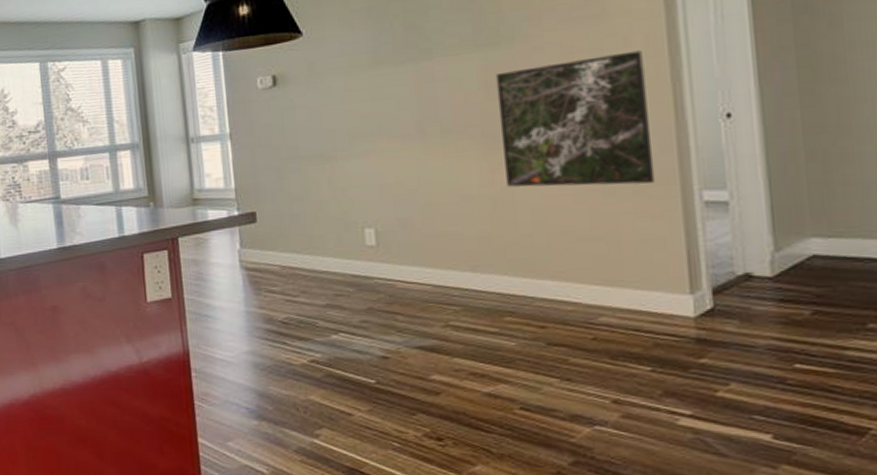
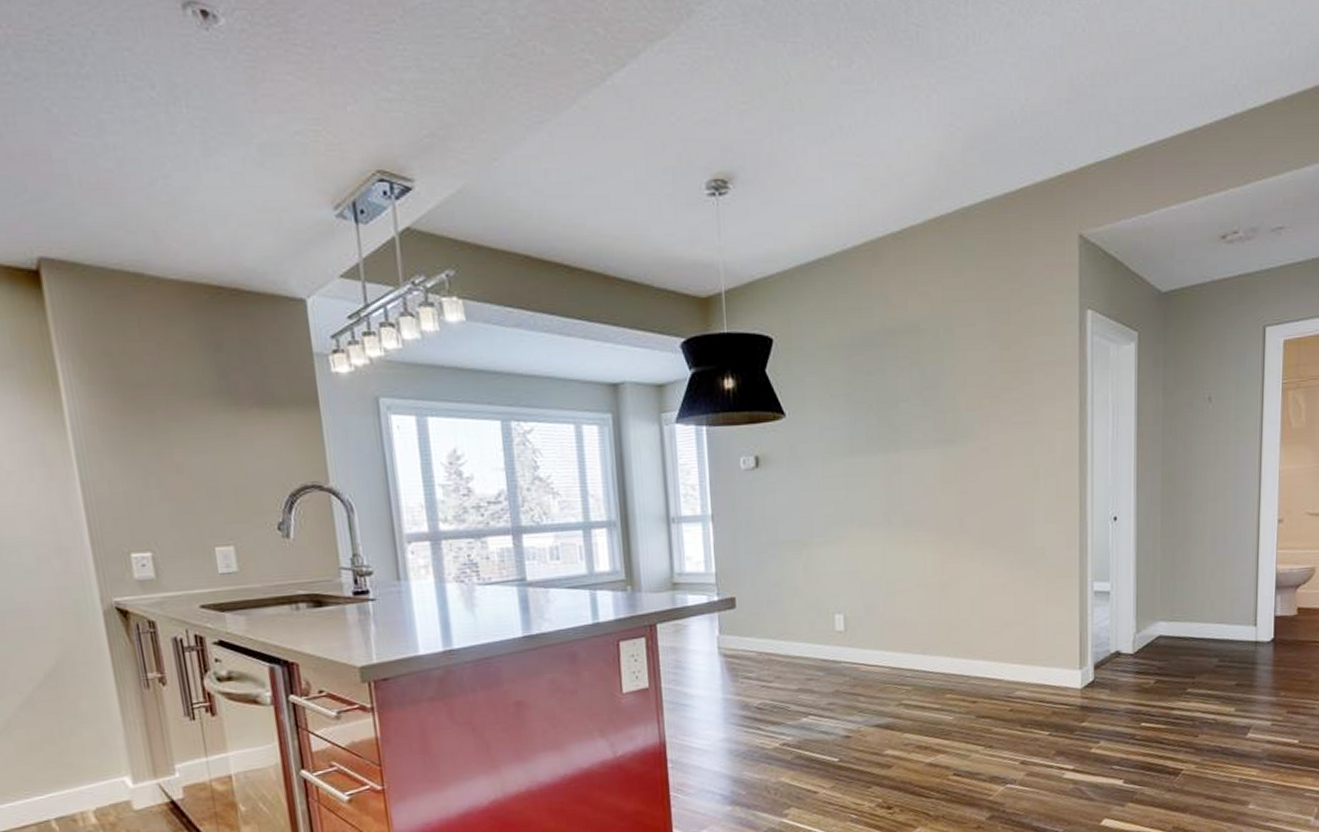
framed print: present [495,50,656,187] -> none [950,457,1063,577]

